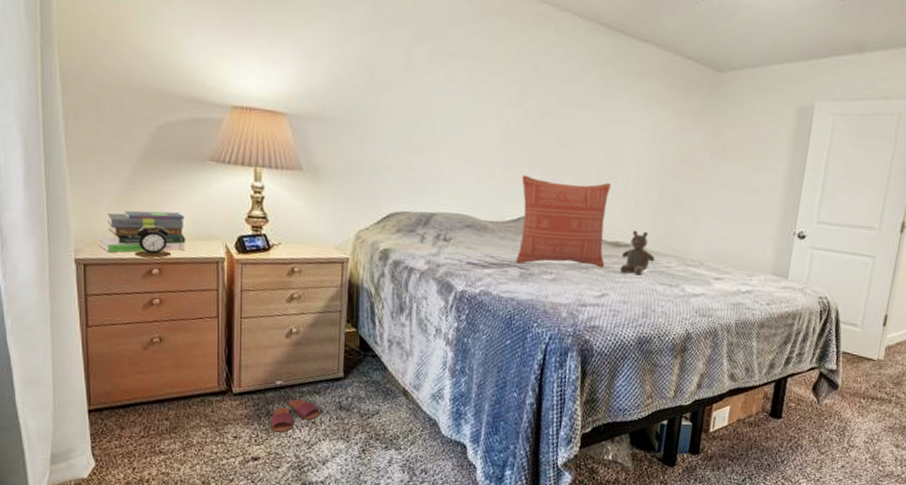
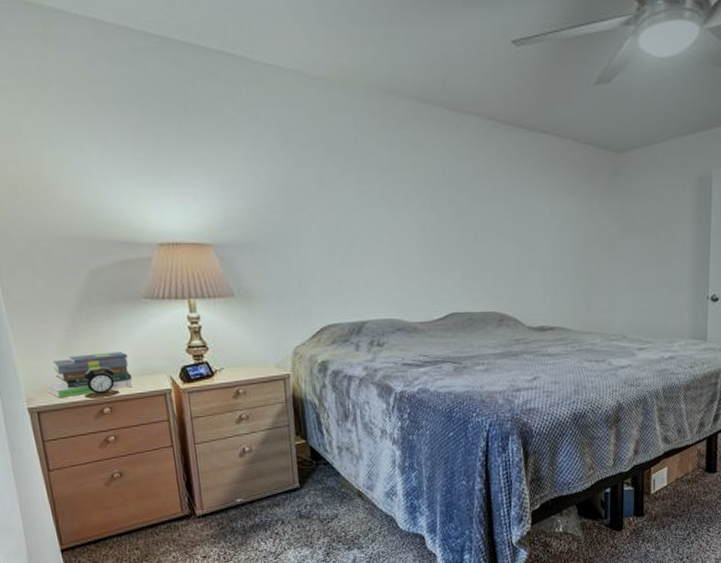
slippers: present [269,398,320,433] -> none [235,513,282,547]
pillow: present [516,175,611,268] -> none [444,272,533,359]
stuffed animal: present [619,230,655,276] -> none [547,313,579,356]

